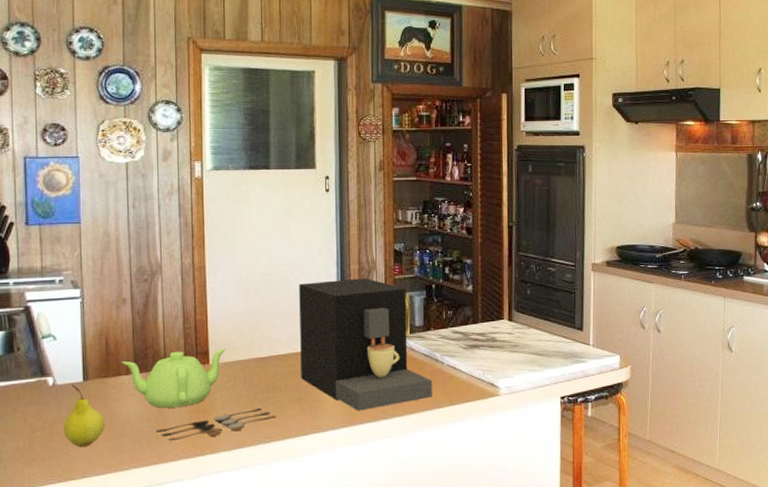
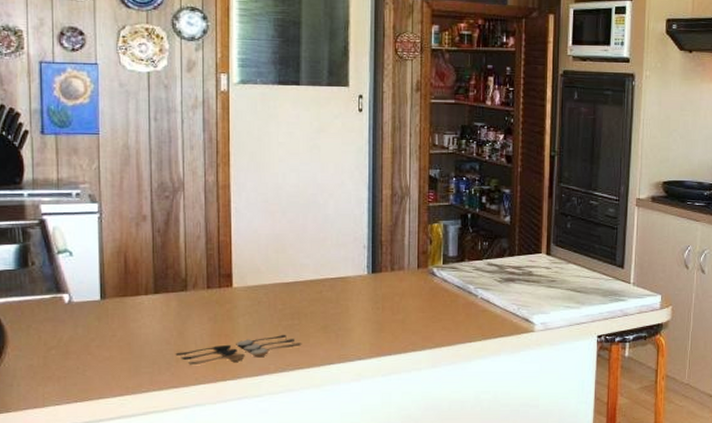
fruit: present [63,385,105,448] -> none [79,303,123,368]
teapot: present [122,348,227,408] -> none [141,271,251,331]
coffee maker: present [299,278,432,411] -> none [328,204,464,342]

